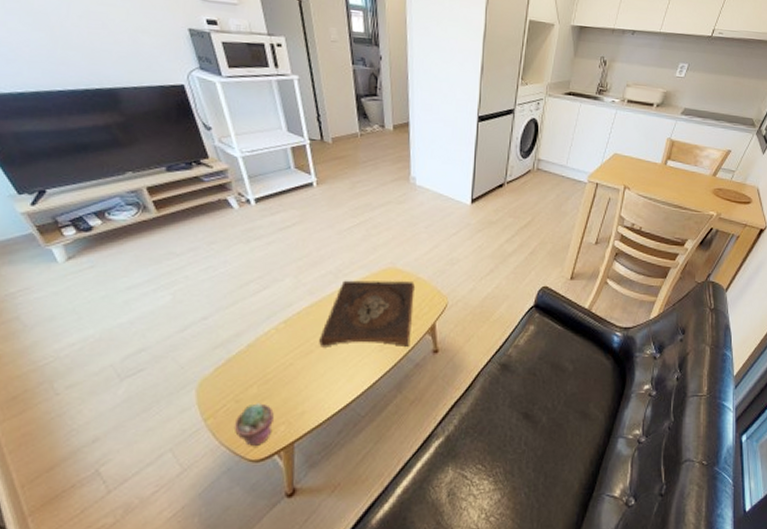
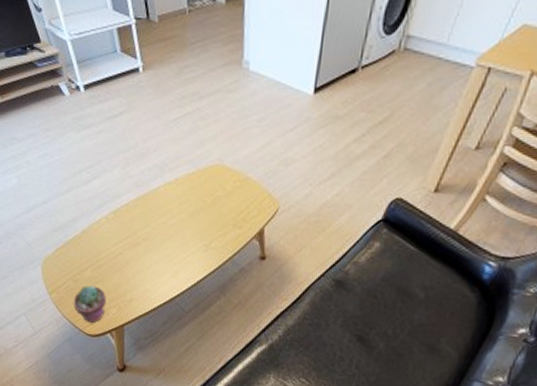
wooden tray: present [319,280,415,347] -> none [146,175,243,250]

